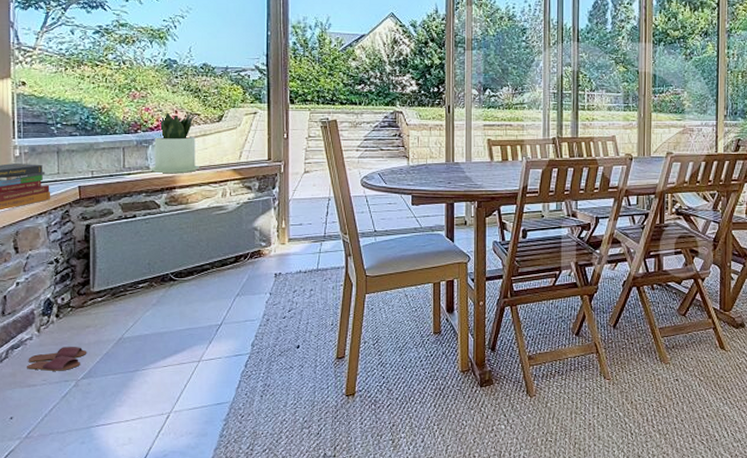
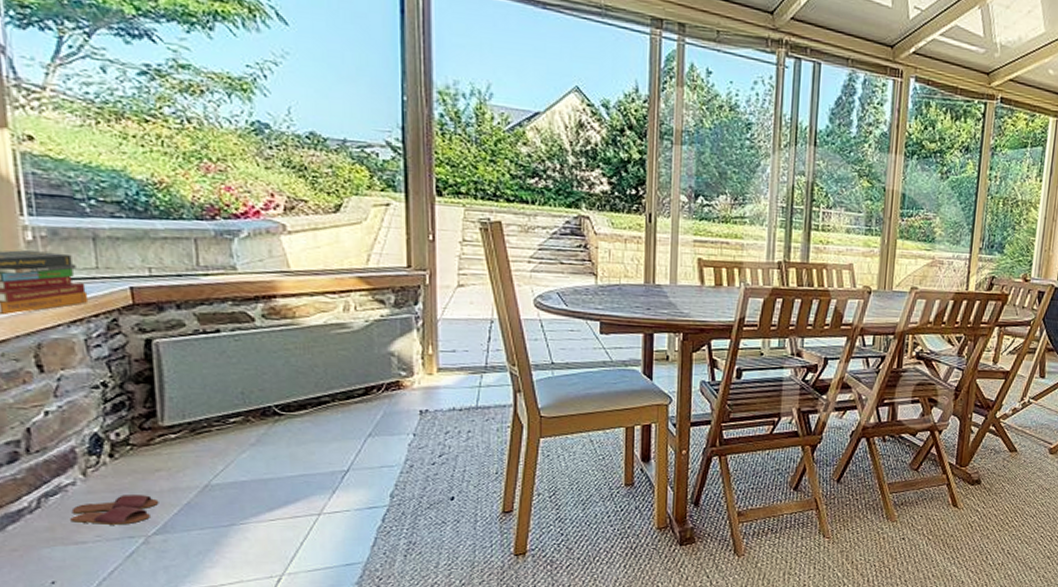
planter: present [150,112,200,174] -> none [236,194,311,279]

